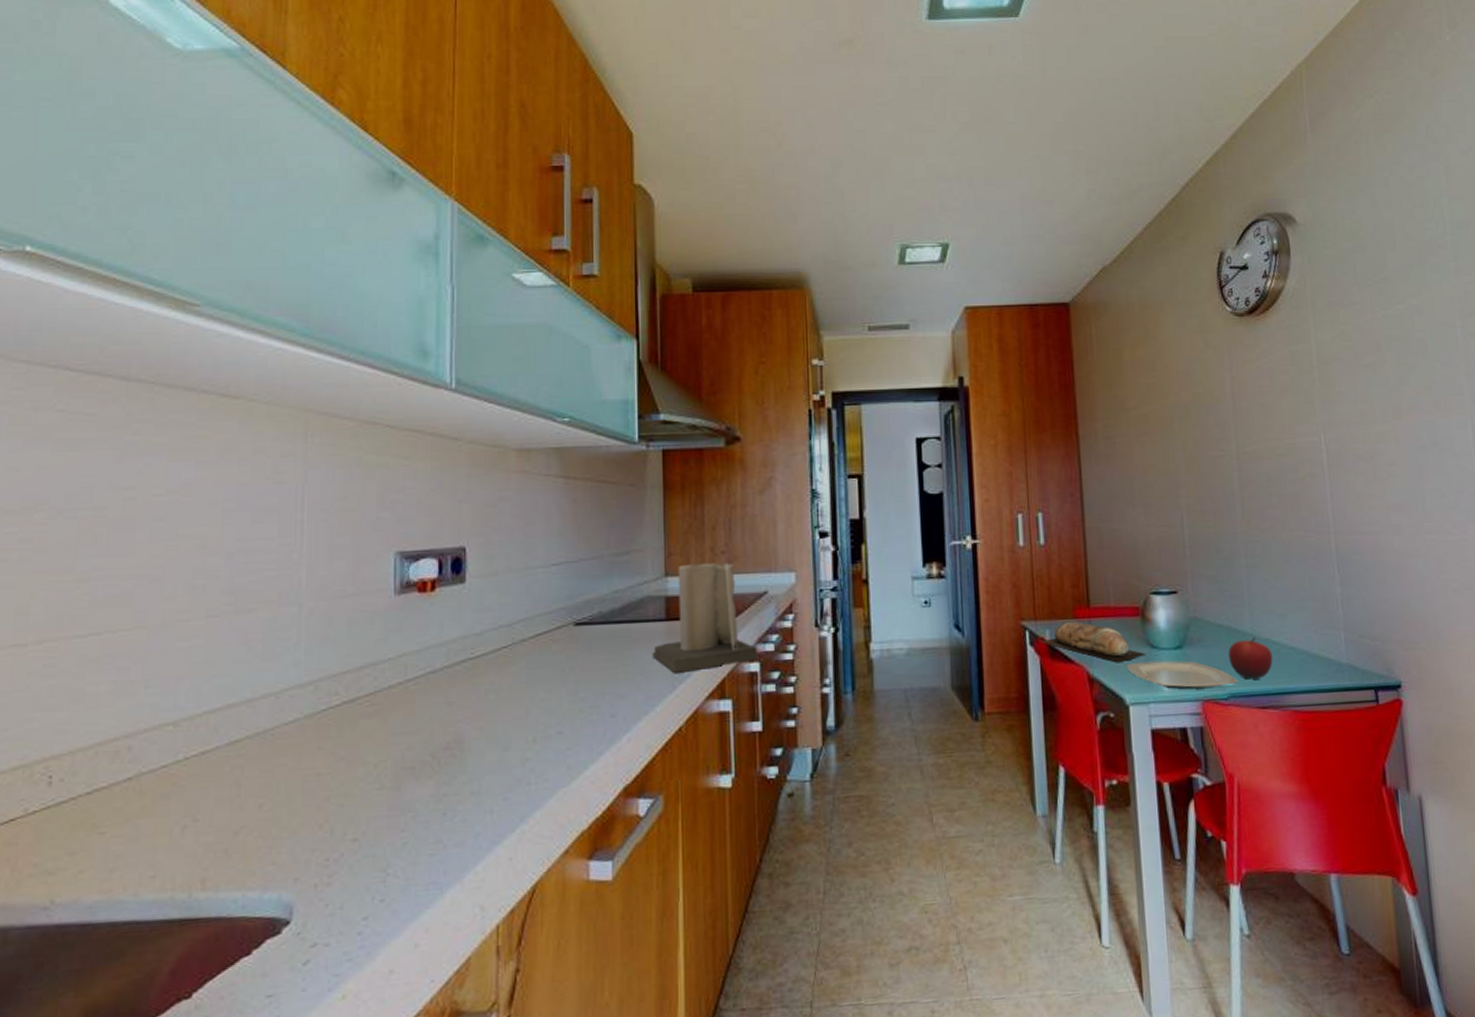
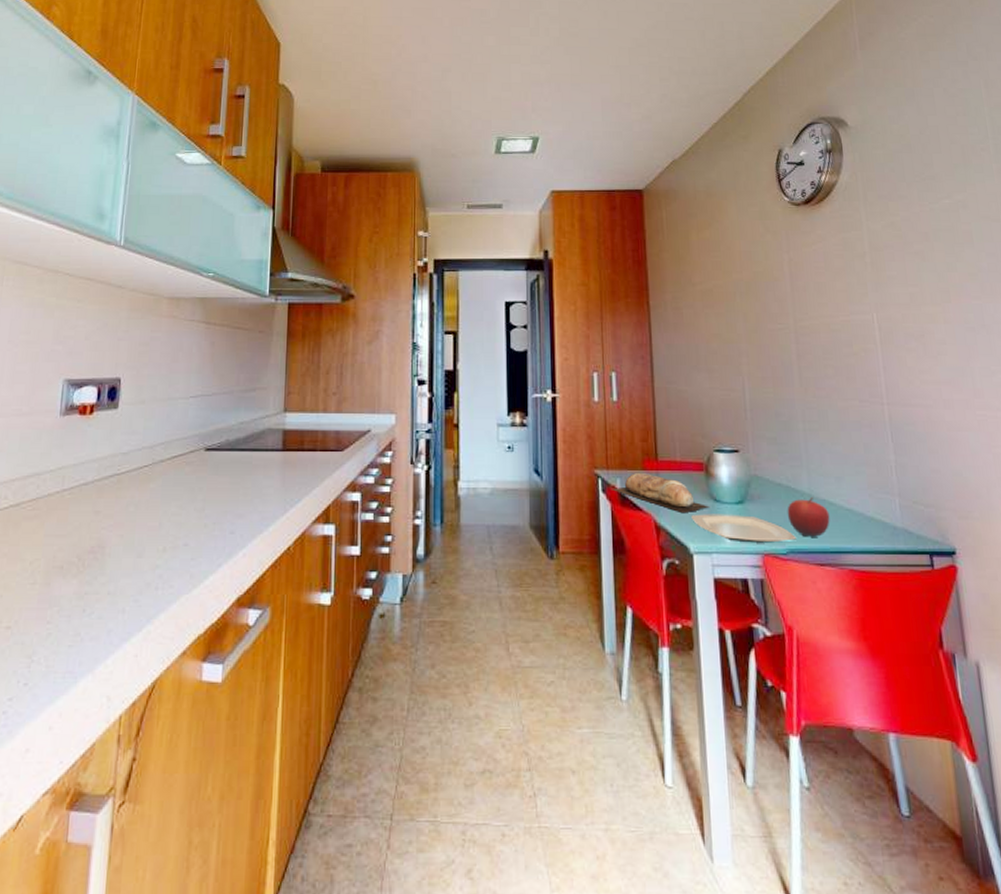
paper towel roll: present [652,562,757,673] -> none [268,402,359,498]

